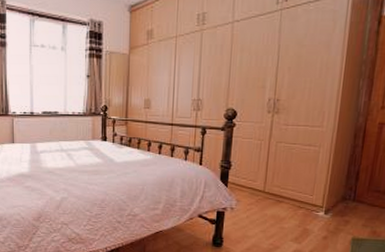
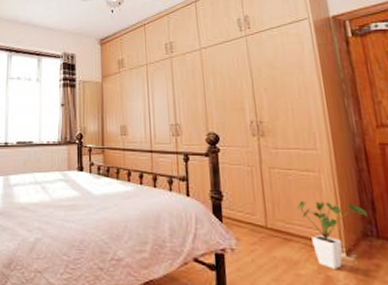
house plant: none [292,170,351,224] -> present [296,201,367,269]

